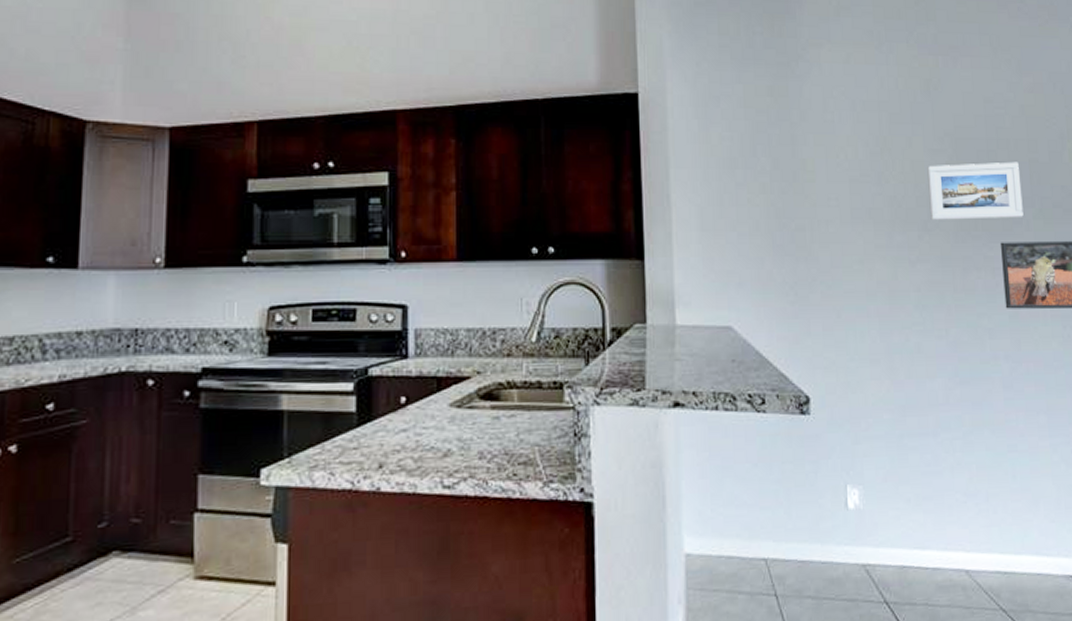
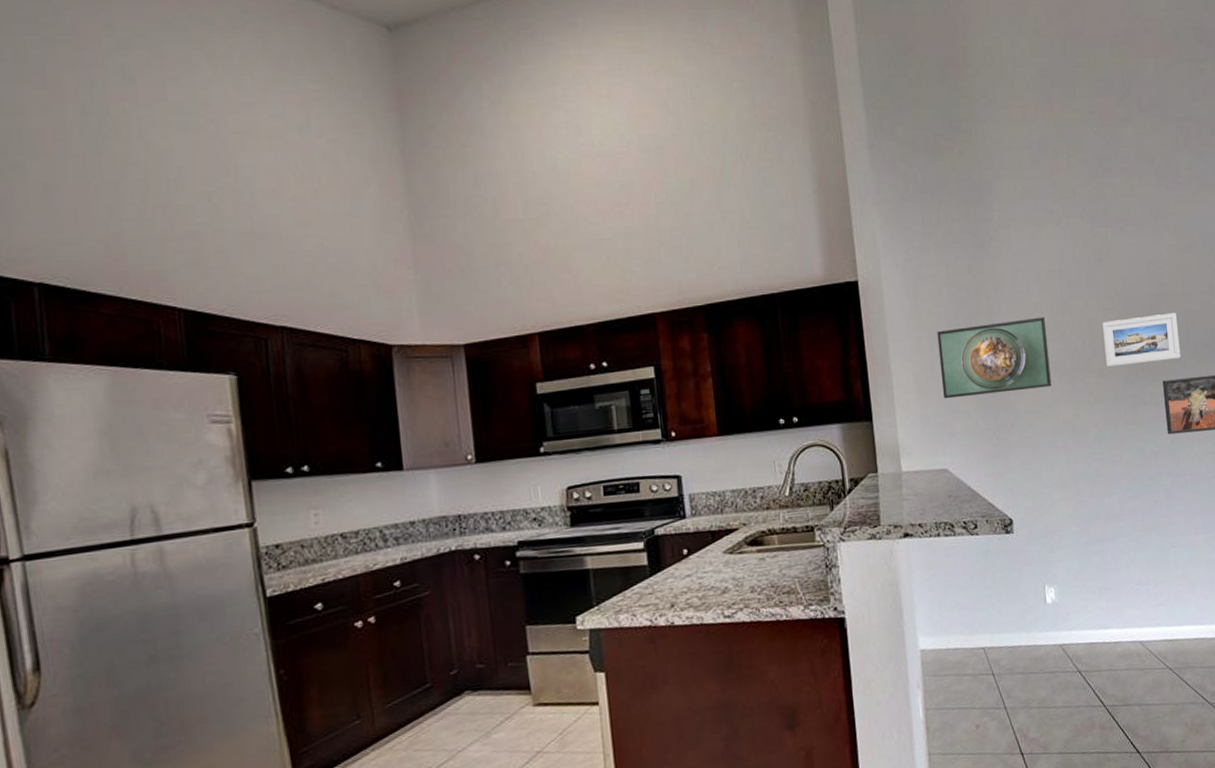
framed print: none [728,153,864,241] -> present [937,316,1052,399]

